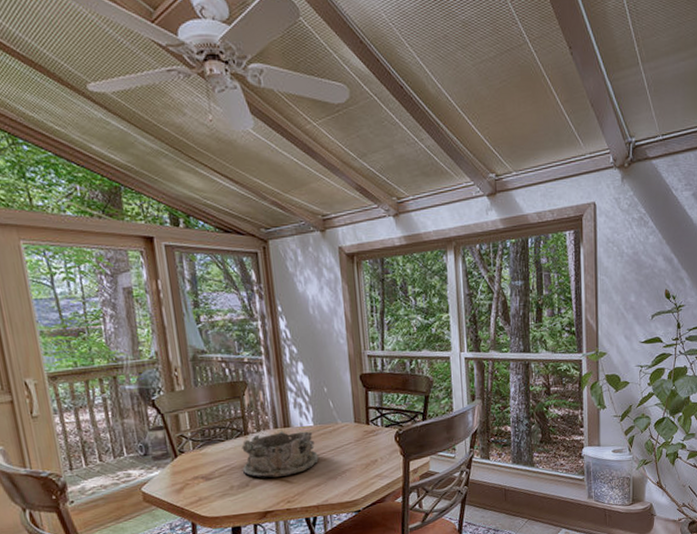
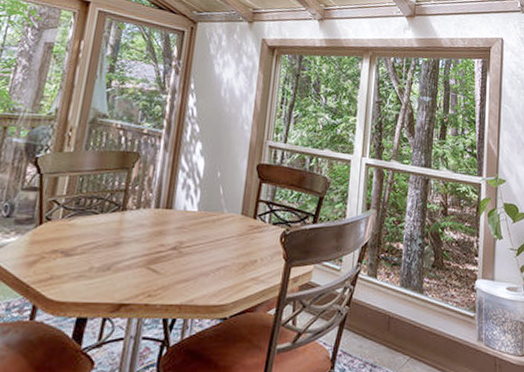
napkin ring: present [242,431,319,478] -> none [107,212,195,265]

